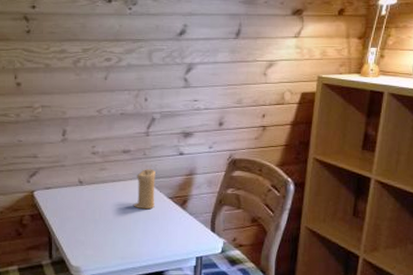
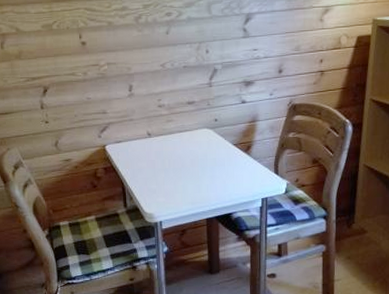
candle: present [134,169,156,210] -> none [201,118,221,157]

